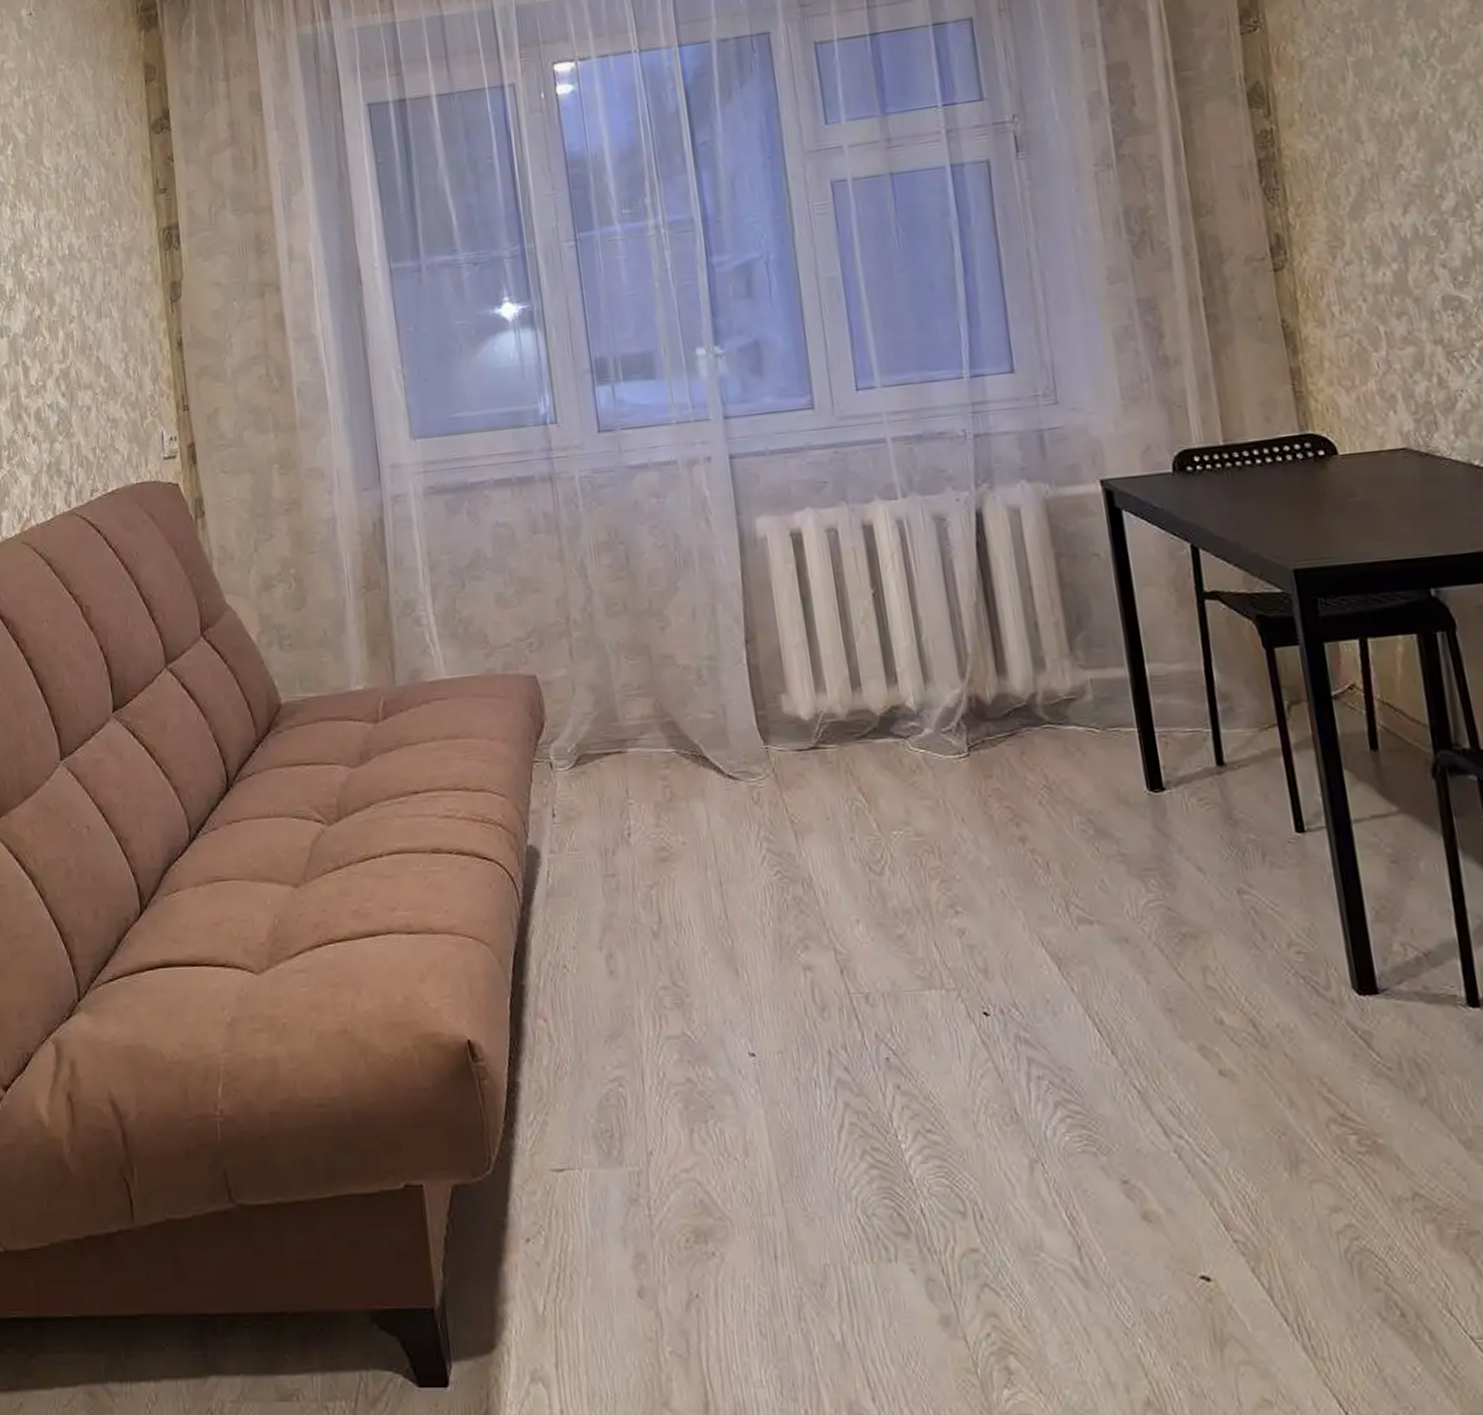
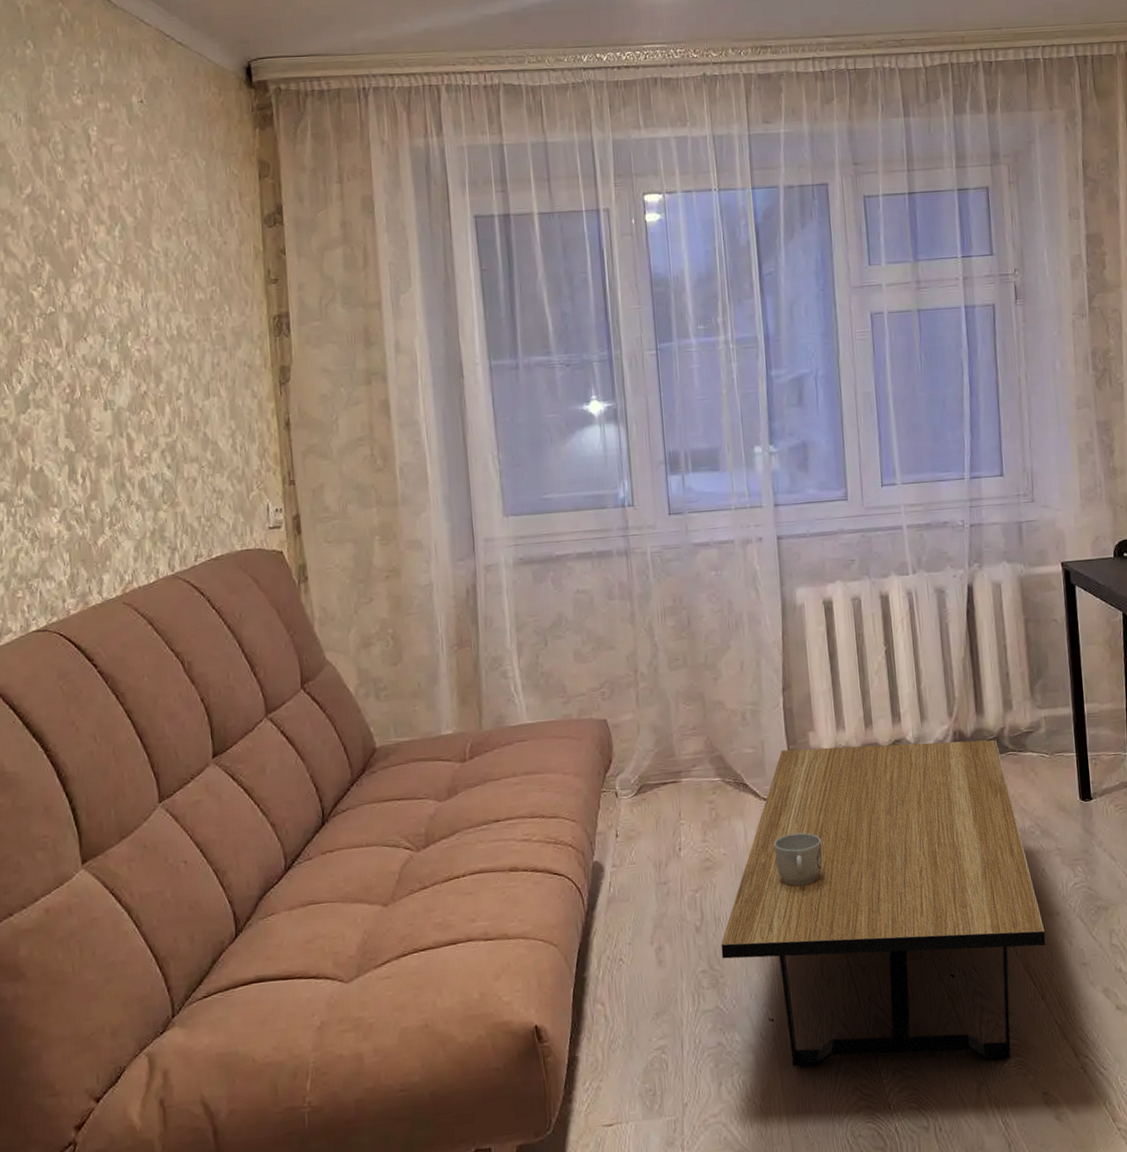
coffee table: none [684,708,1112,1131] -> present [721,739,1046,1067]
mug: none [744,820,806,886] -> present [774,833,822,886]

